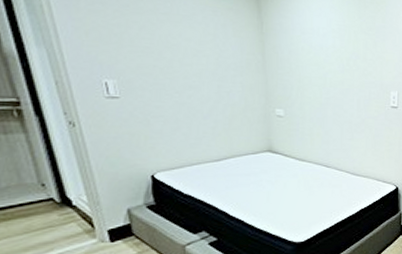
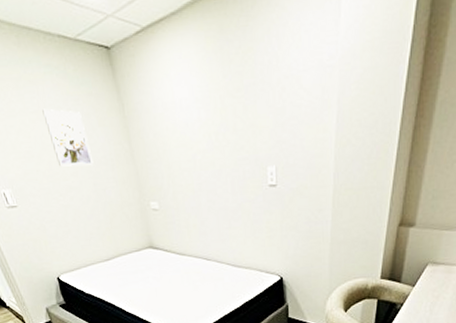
wall art: none [174,12,222,70] -> present [42,108,94,167]

